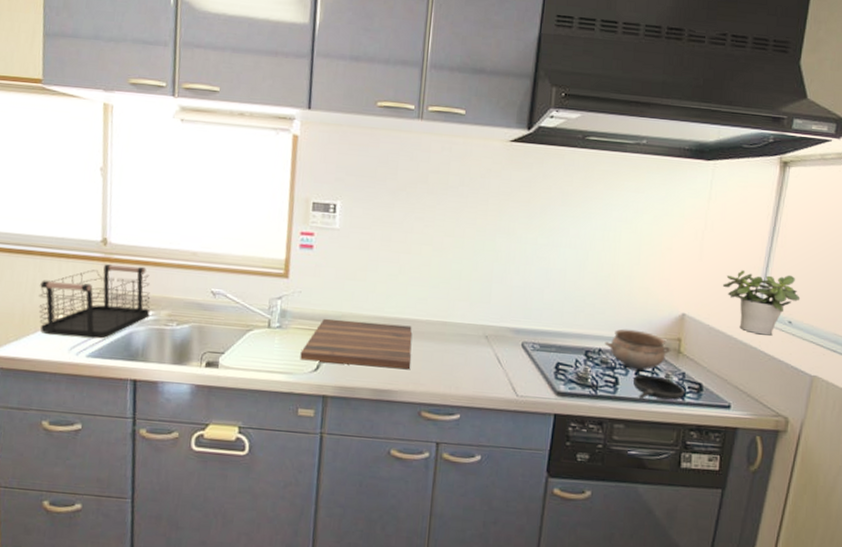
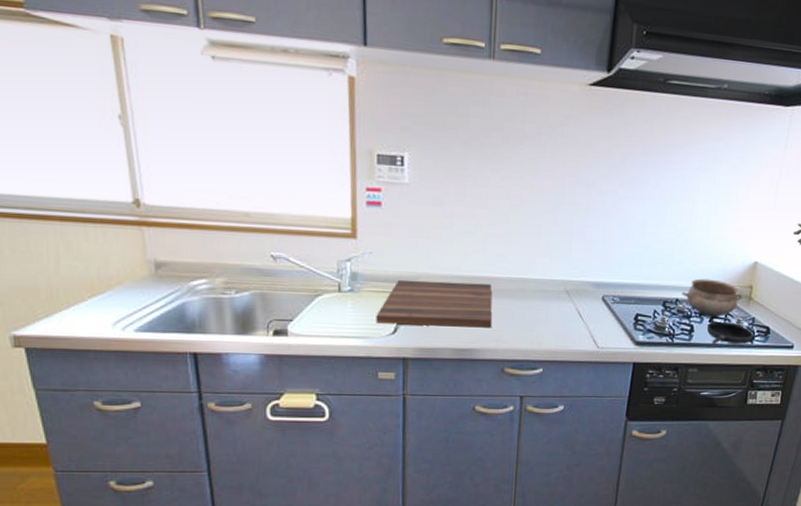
dish rack: present [38,264,151,338] -> none [65,229,203,311]

